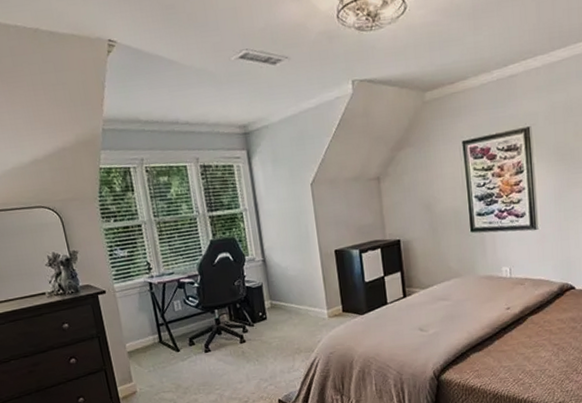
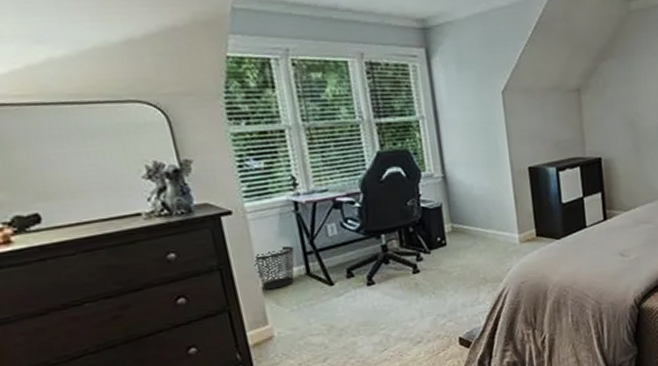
wastebasket: none [122,318,151,354] -> present [254,246,295,290]

